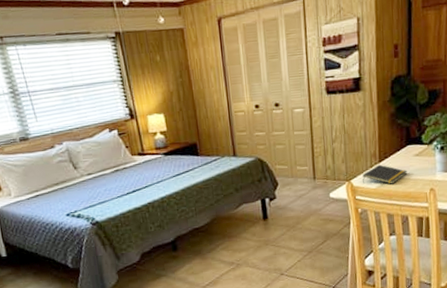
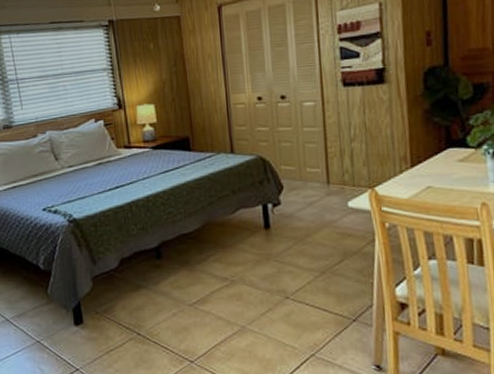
notepad: present [362,164,408,184] -> none [390,170,450,195]

